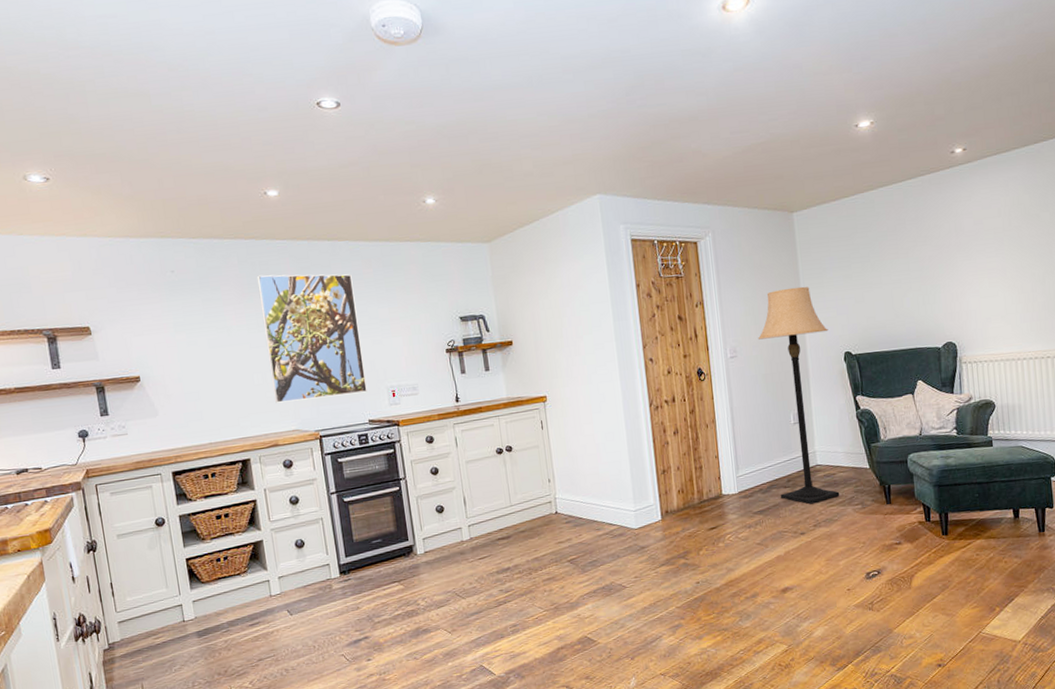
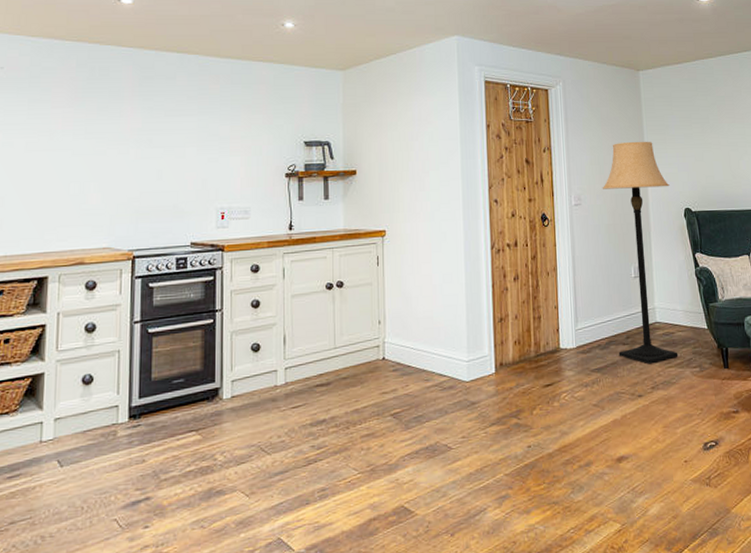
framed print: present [256,274,367,403] -> none [89,80,197,217]

